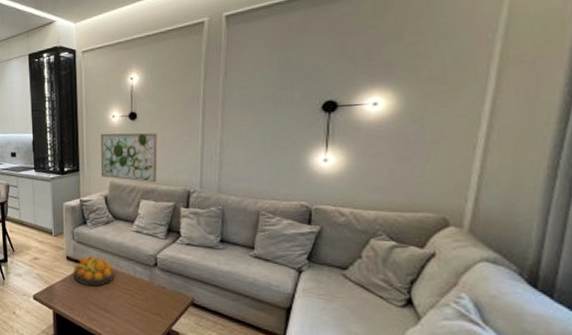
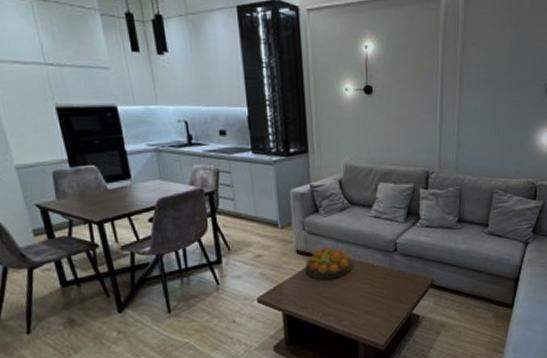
wall art: present [100,132,158,183] -> none [332,108,396,164]

